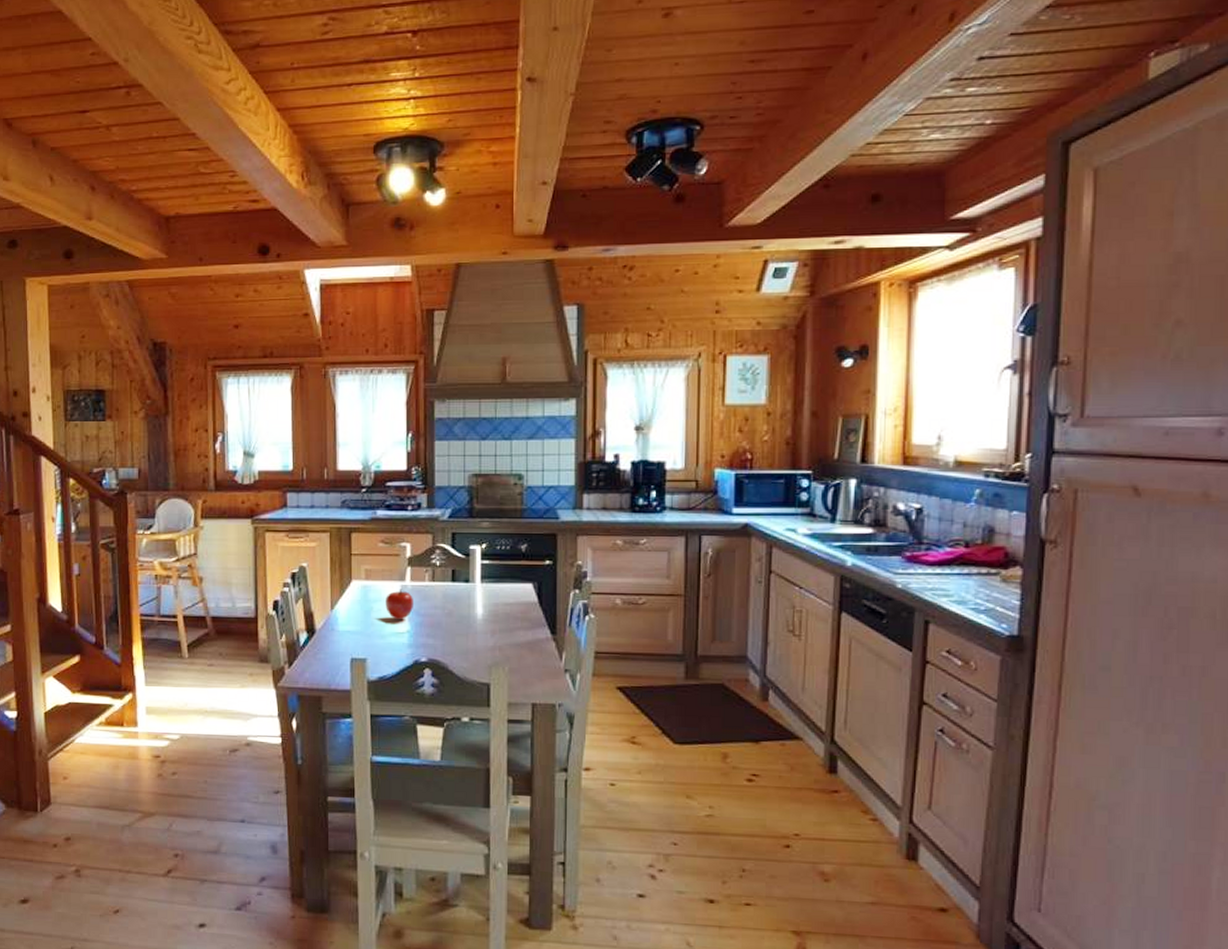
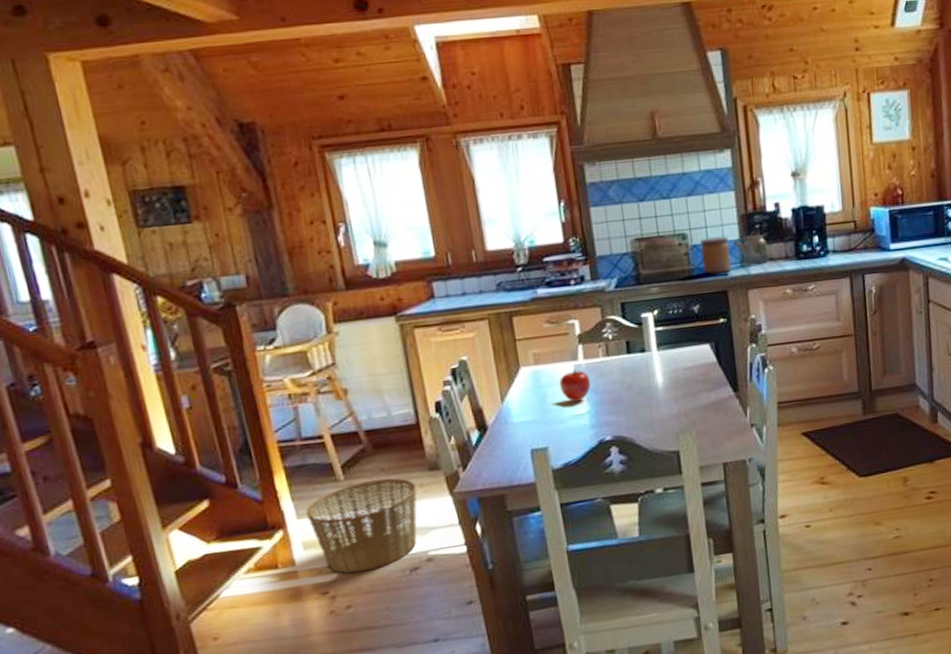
basket: none [153,662,246,744] -> present [305,478,417,574]
jar: none [534,480,563,517] -> present [700,235,731,276]
kettle: none [569,467,603,512] -> present [734,218,770,265]

